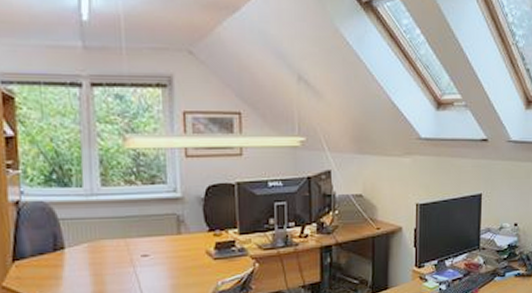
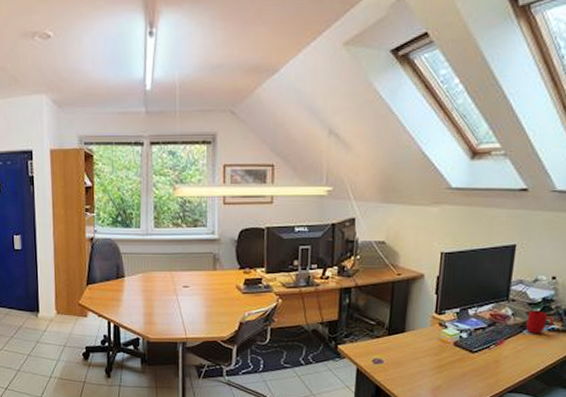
mug: none [497,258,519,280] -> present [526,311,554,334]

